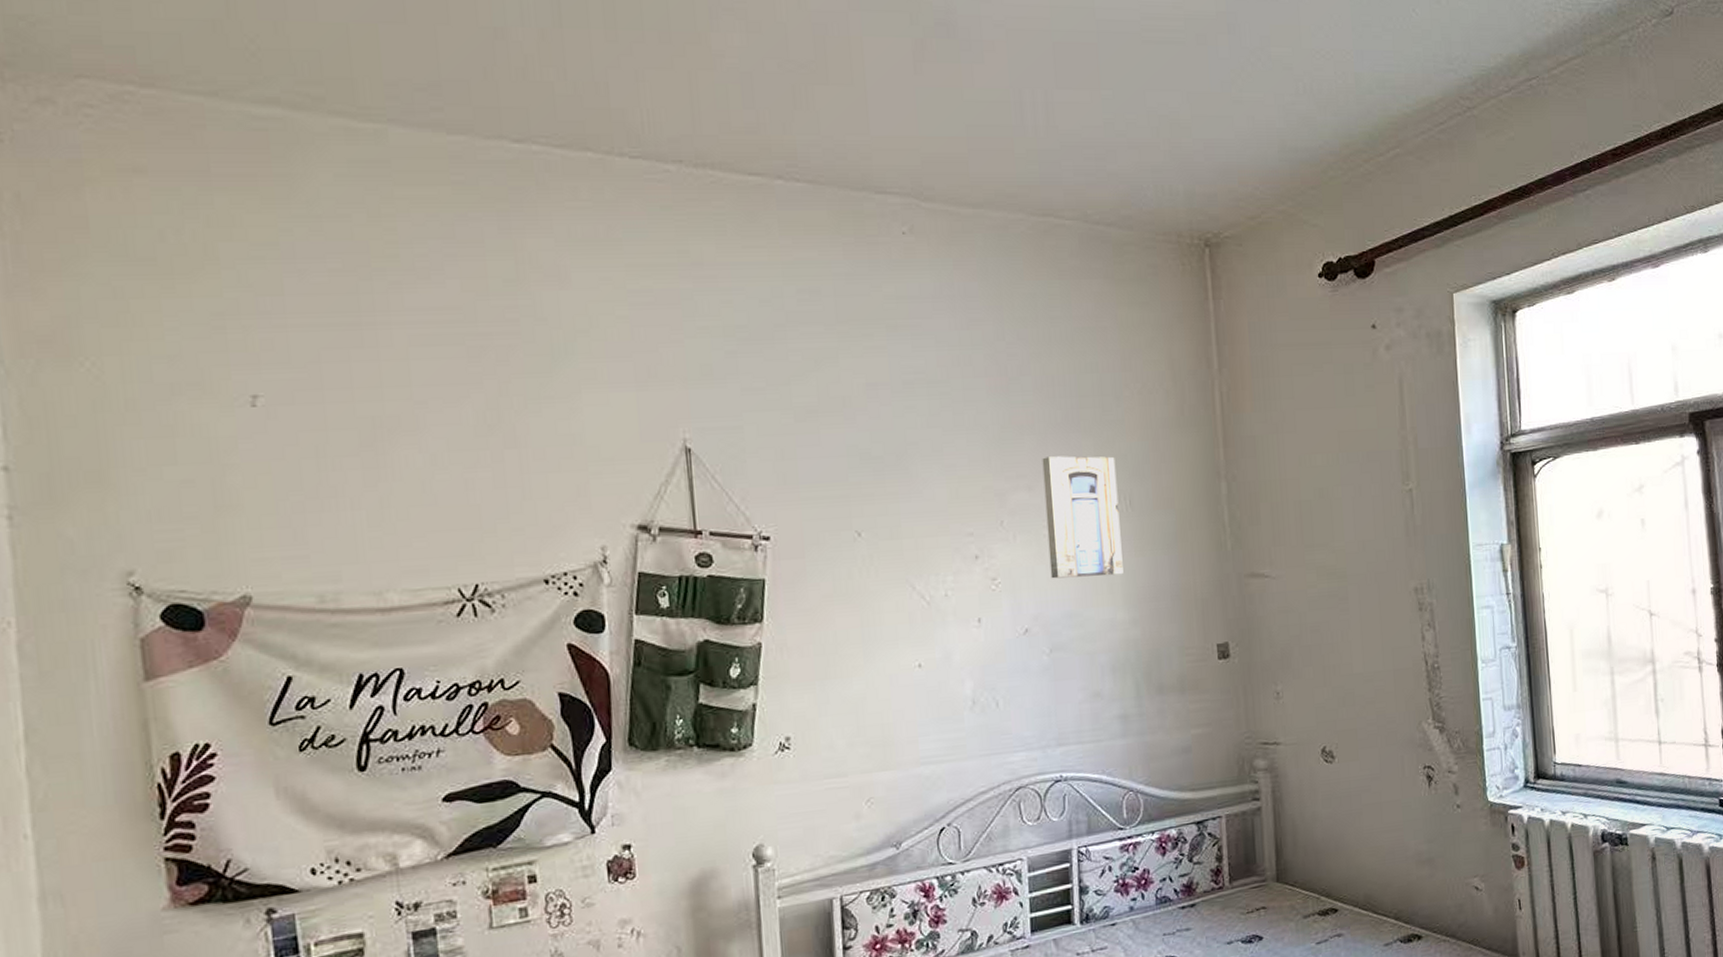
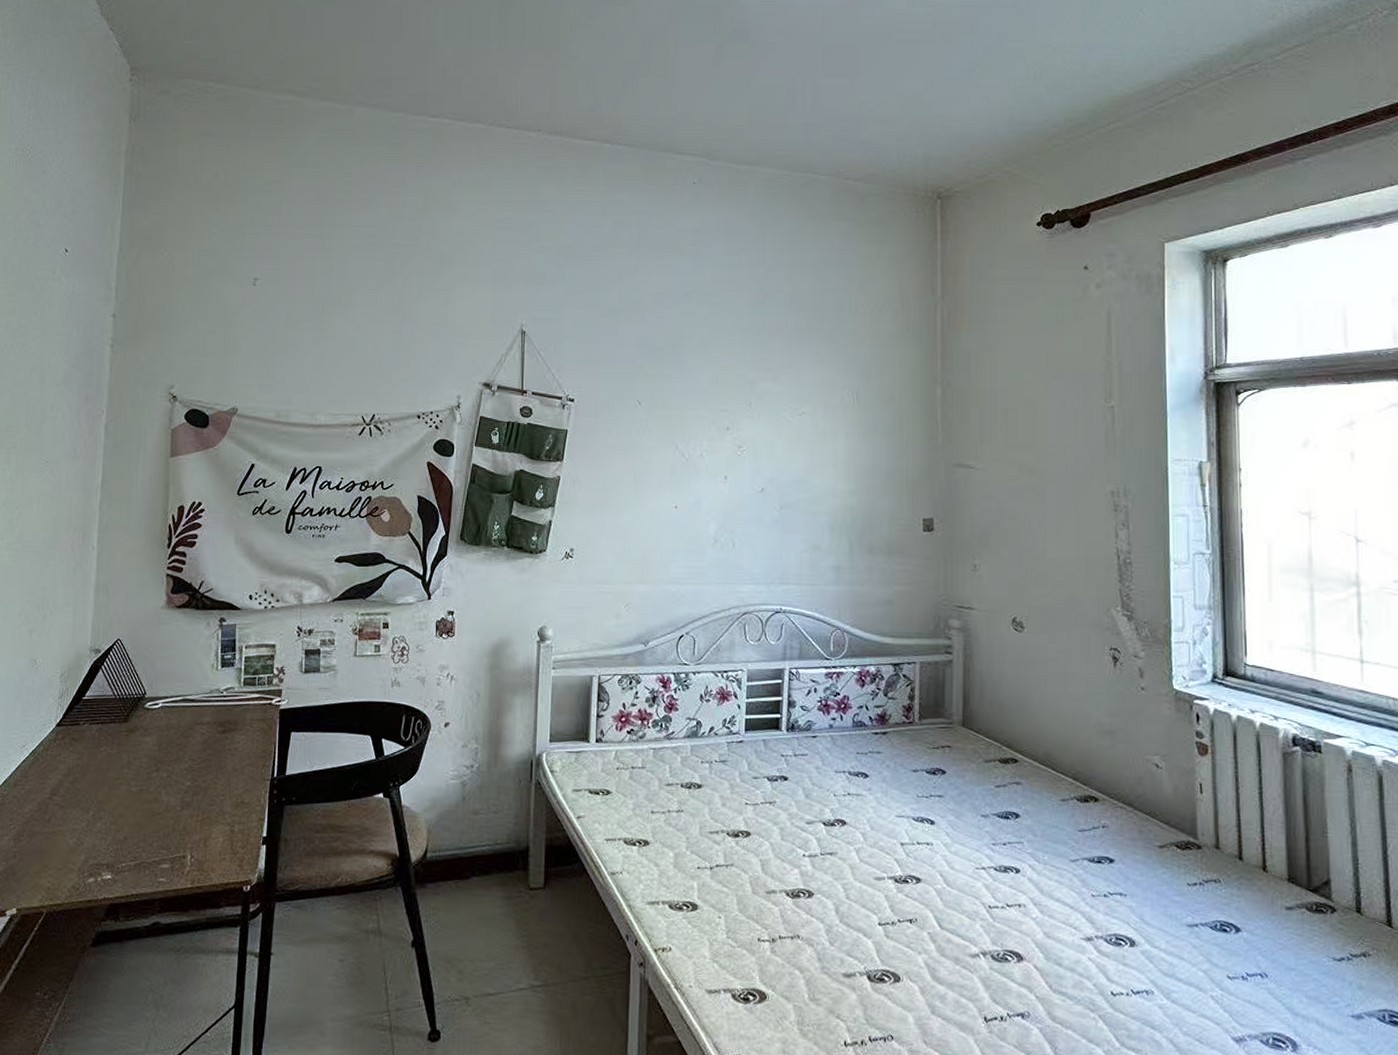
wall art: present [1042,456,1123,579] -> none [786,356,847,454]

